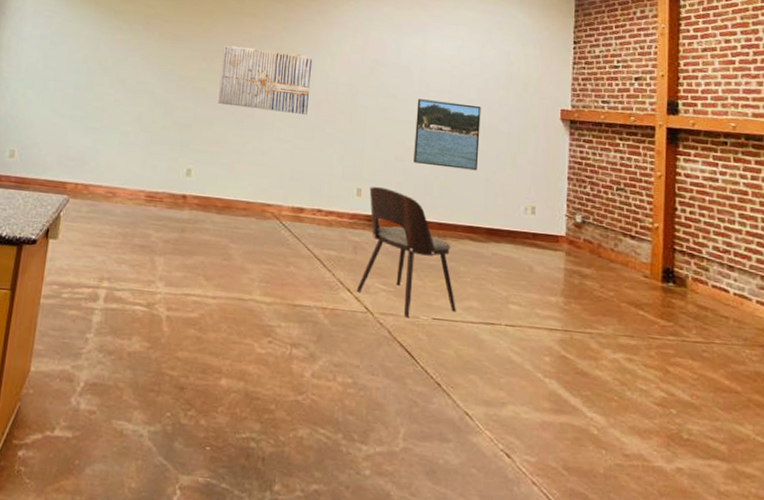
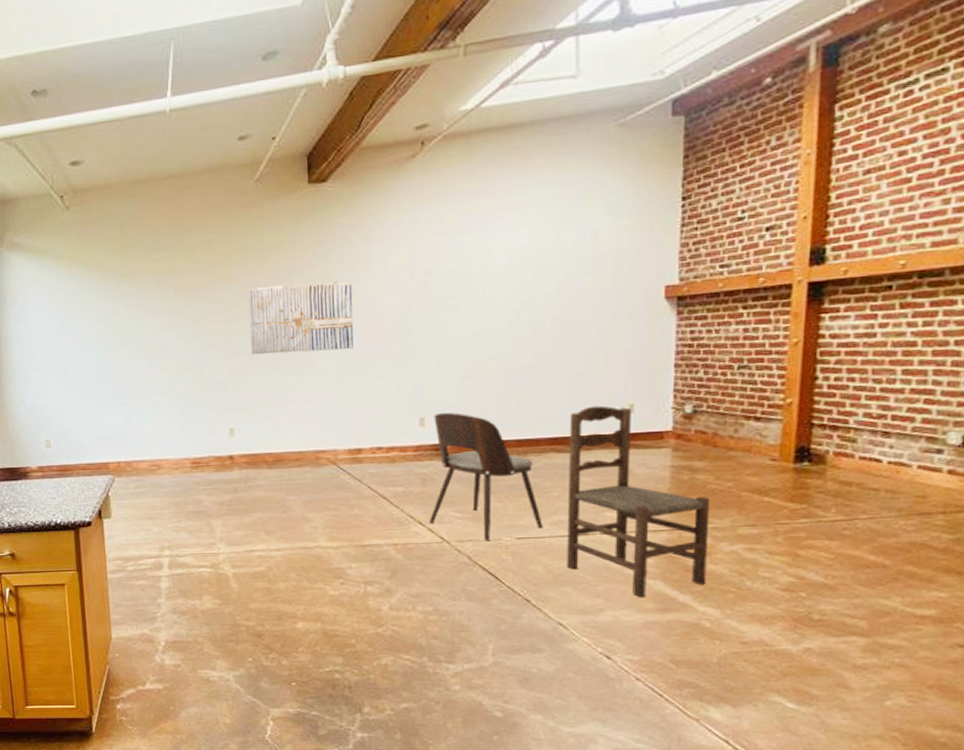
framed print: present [413,99,481,171] -> none [482,301,562,380]
dining chair: none [475,202,597,395] -> present [567,405,711,597]

